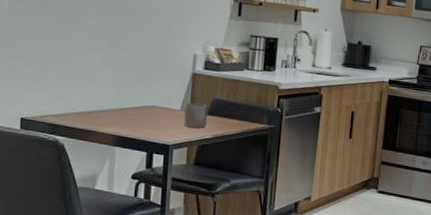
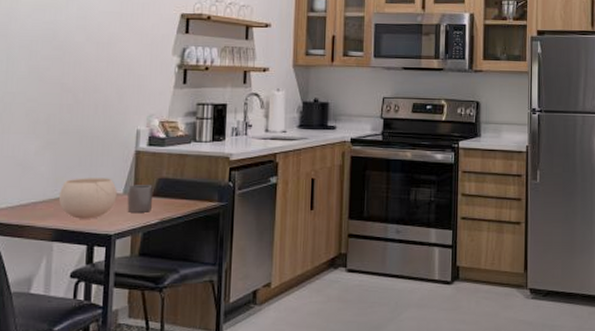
bowl: none [120,92,175,130] -> present [58,178,117,219]

